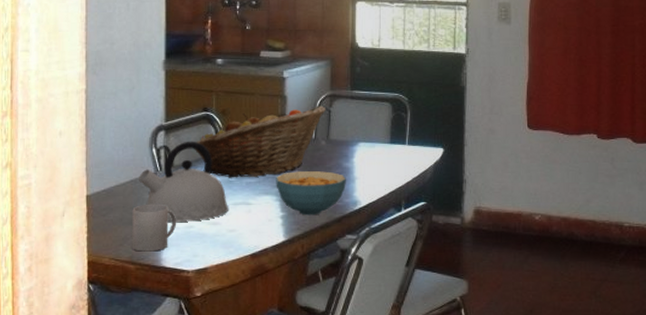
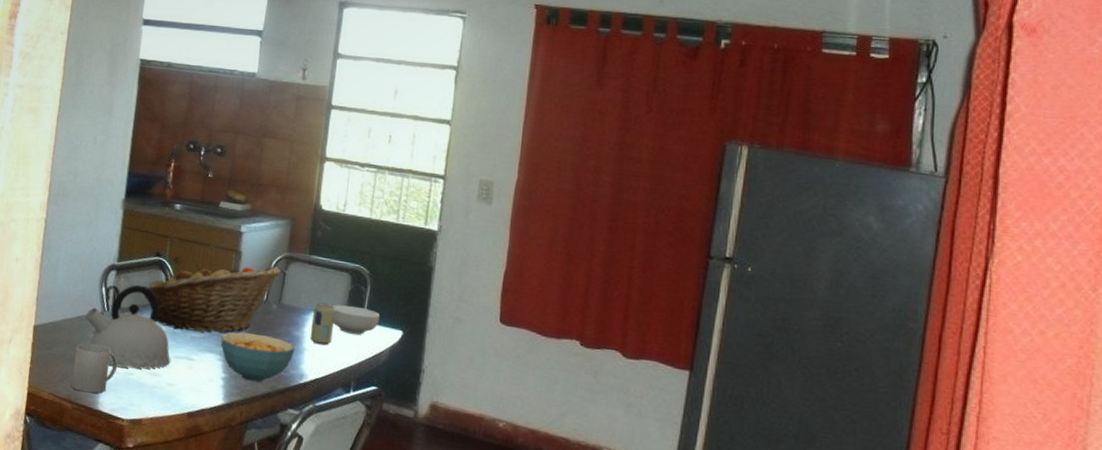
beverage can: none [359,133,381,172] -> present [310,302,336,345]
cereal bowl: none [377,131,421,157] -> present [332,304,380,335]

